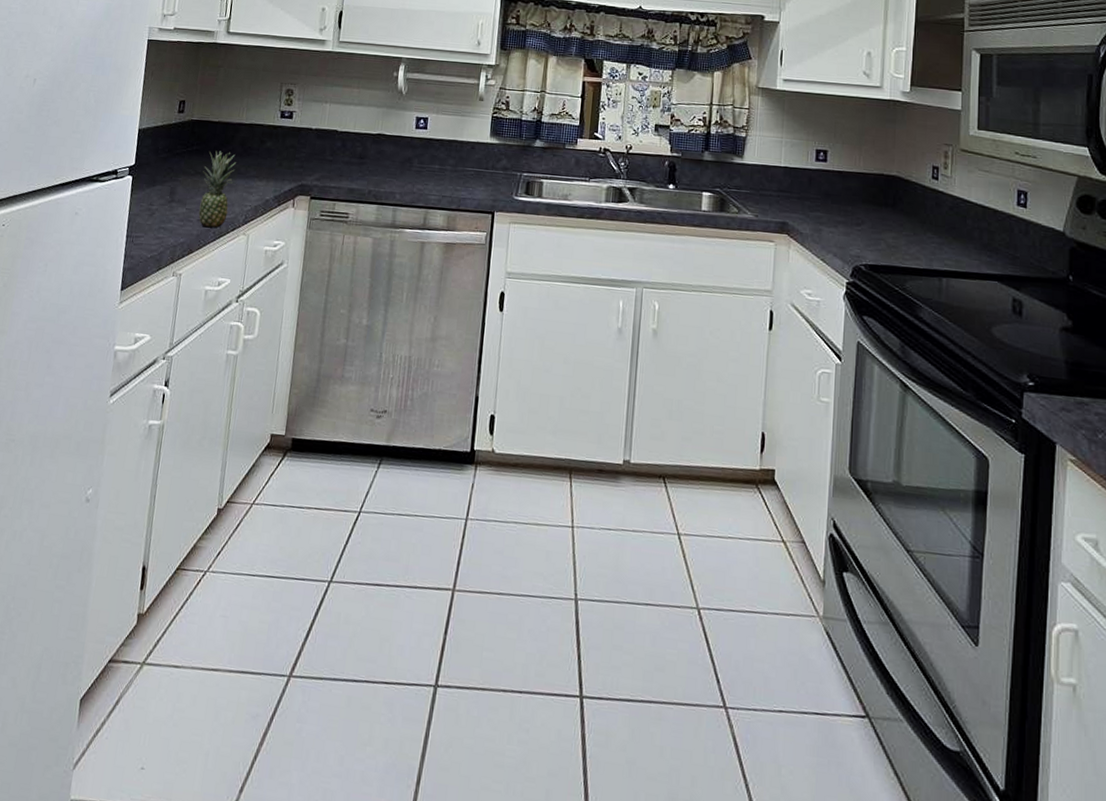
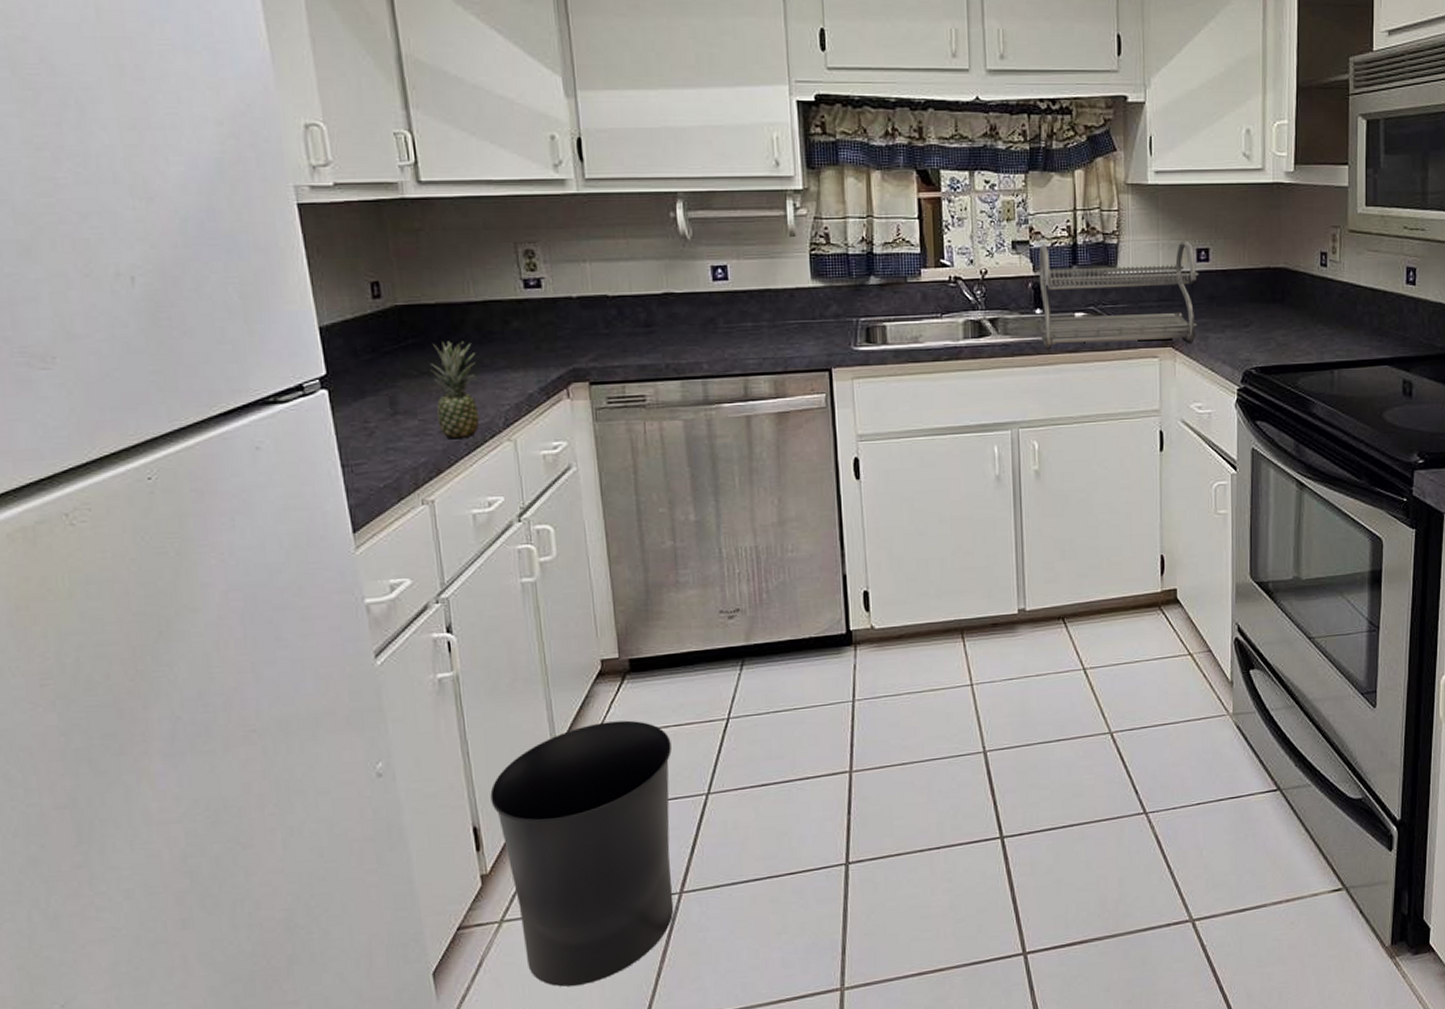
waste bin: none [153,491,310,749] -> present [490,720,674,987]
dish rack: none [669,130,817,234] -> present [1036,240,1199,350]

